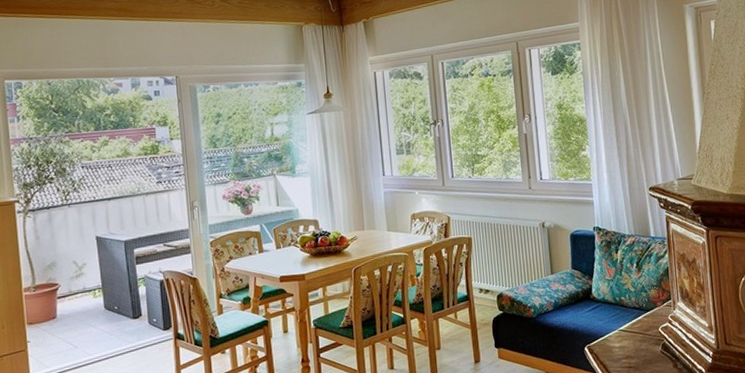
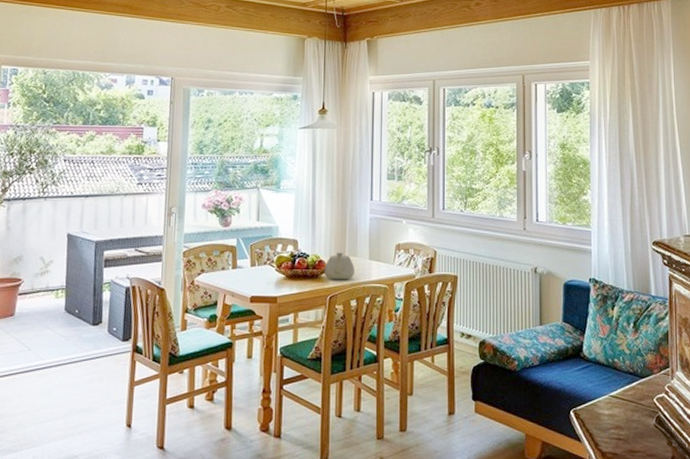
teapot: none [346,227,376,254] -> present [324,252,355,280]

